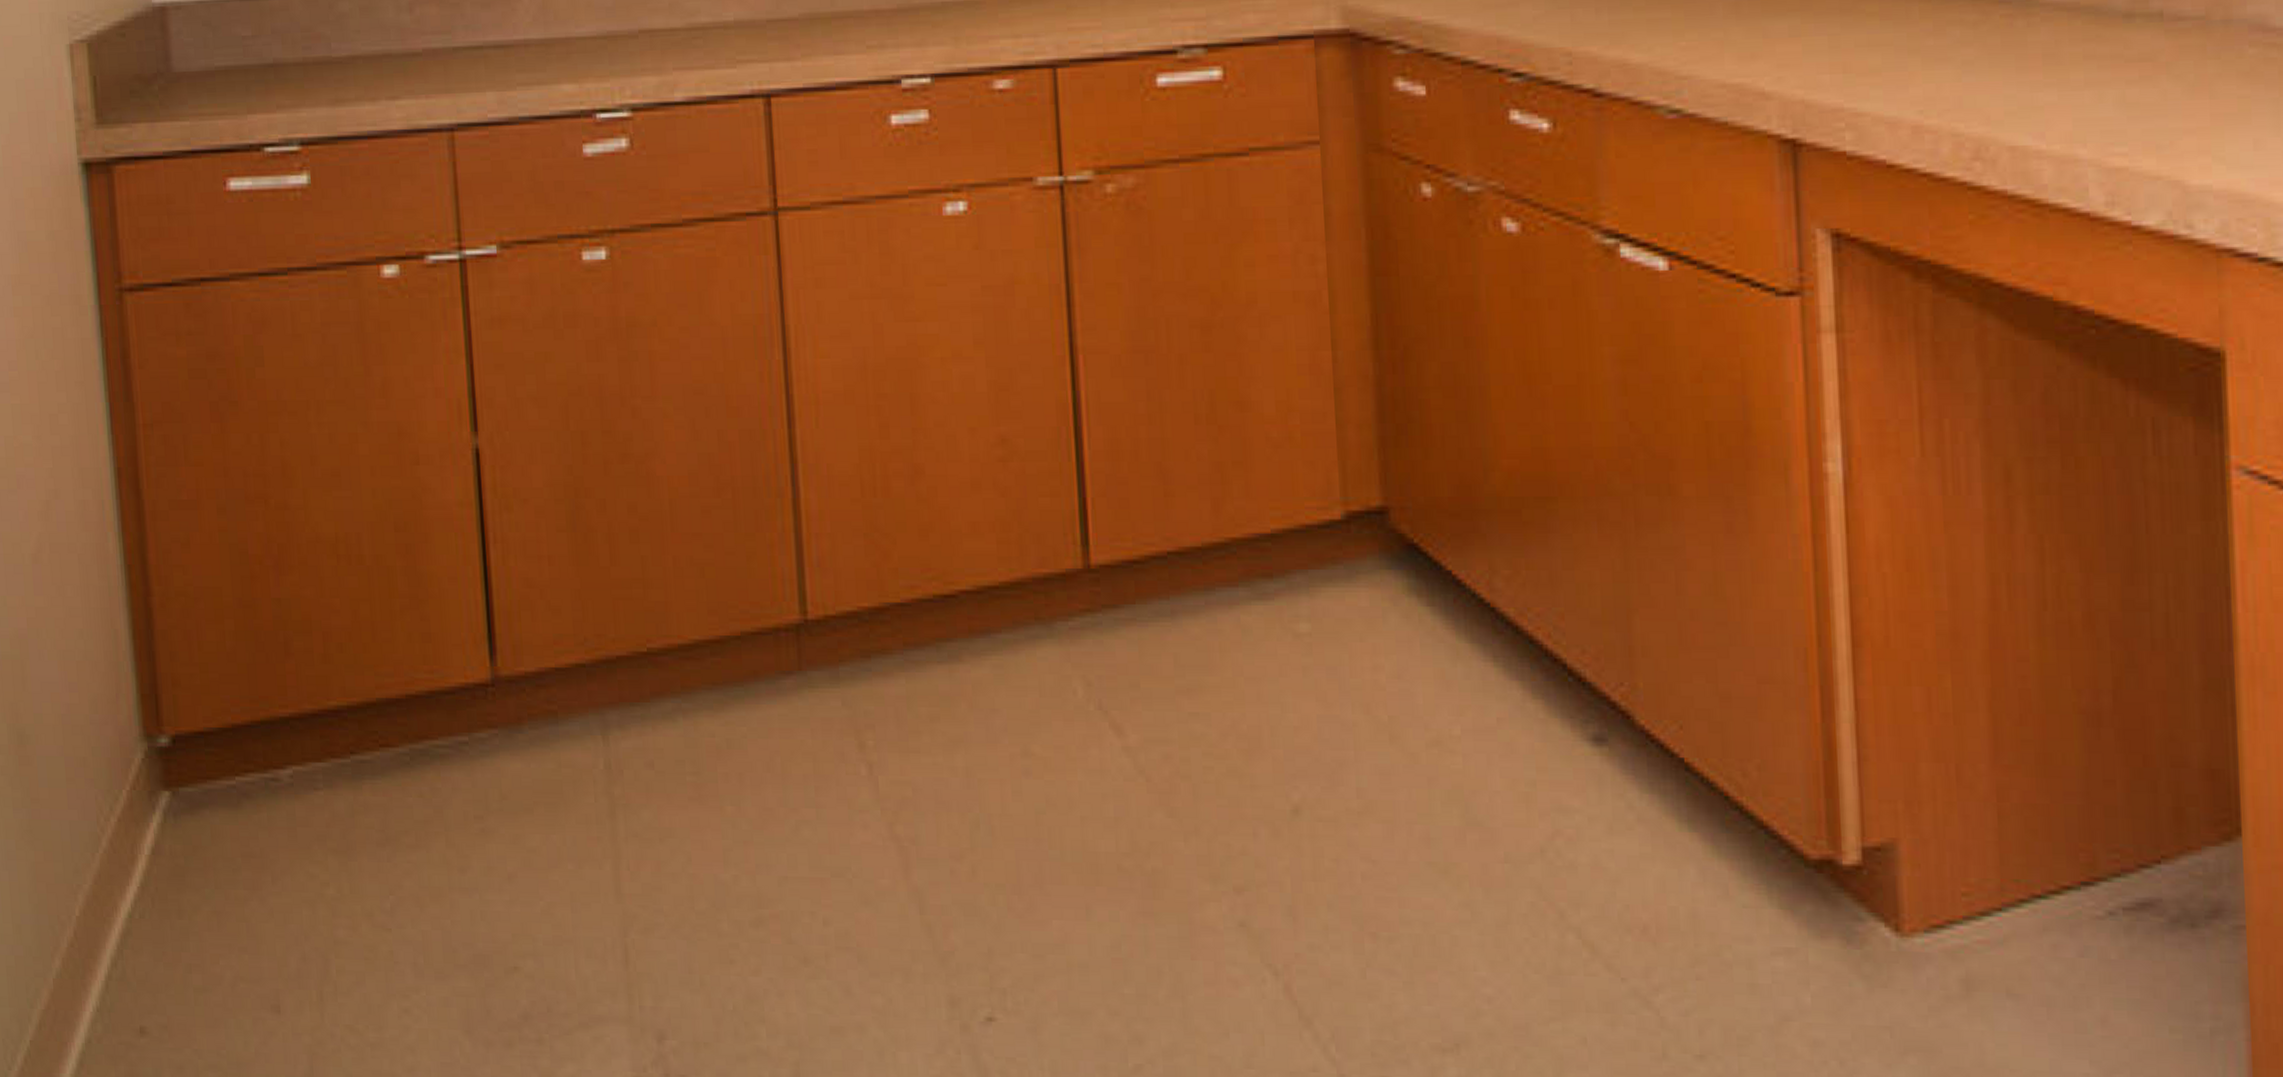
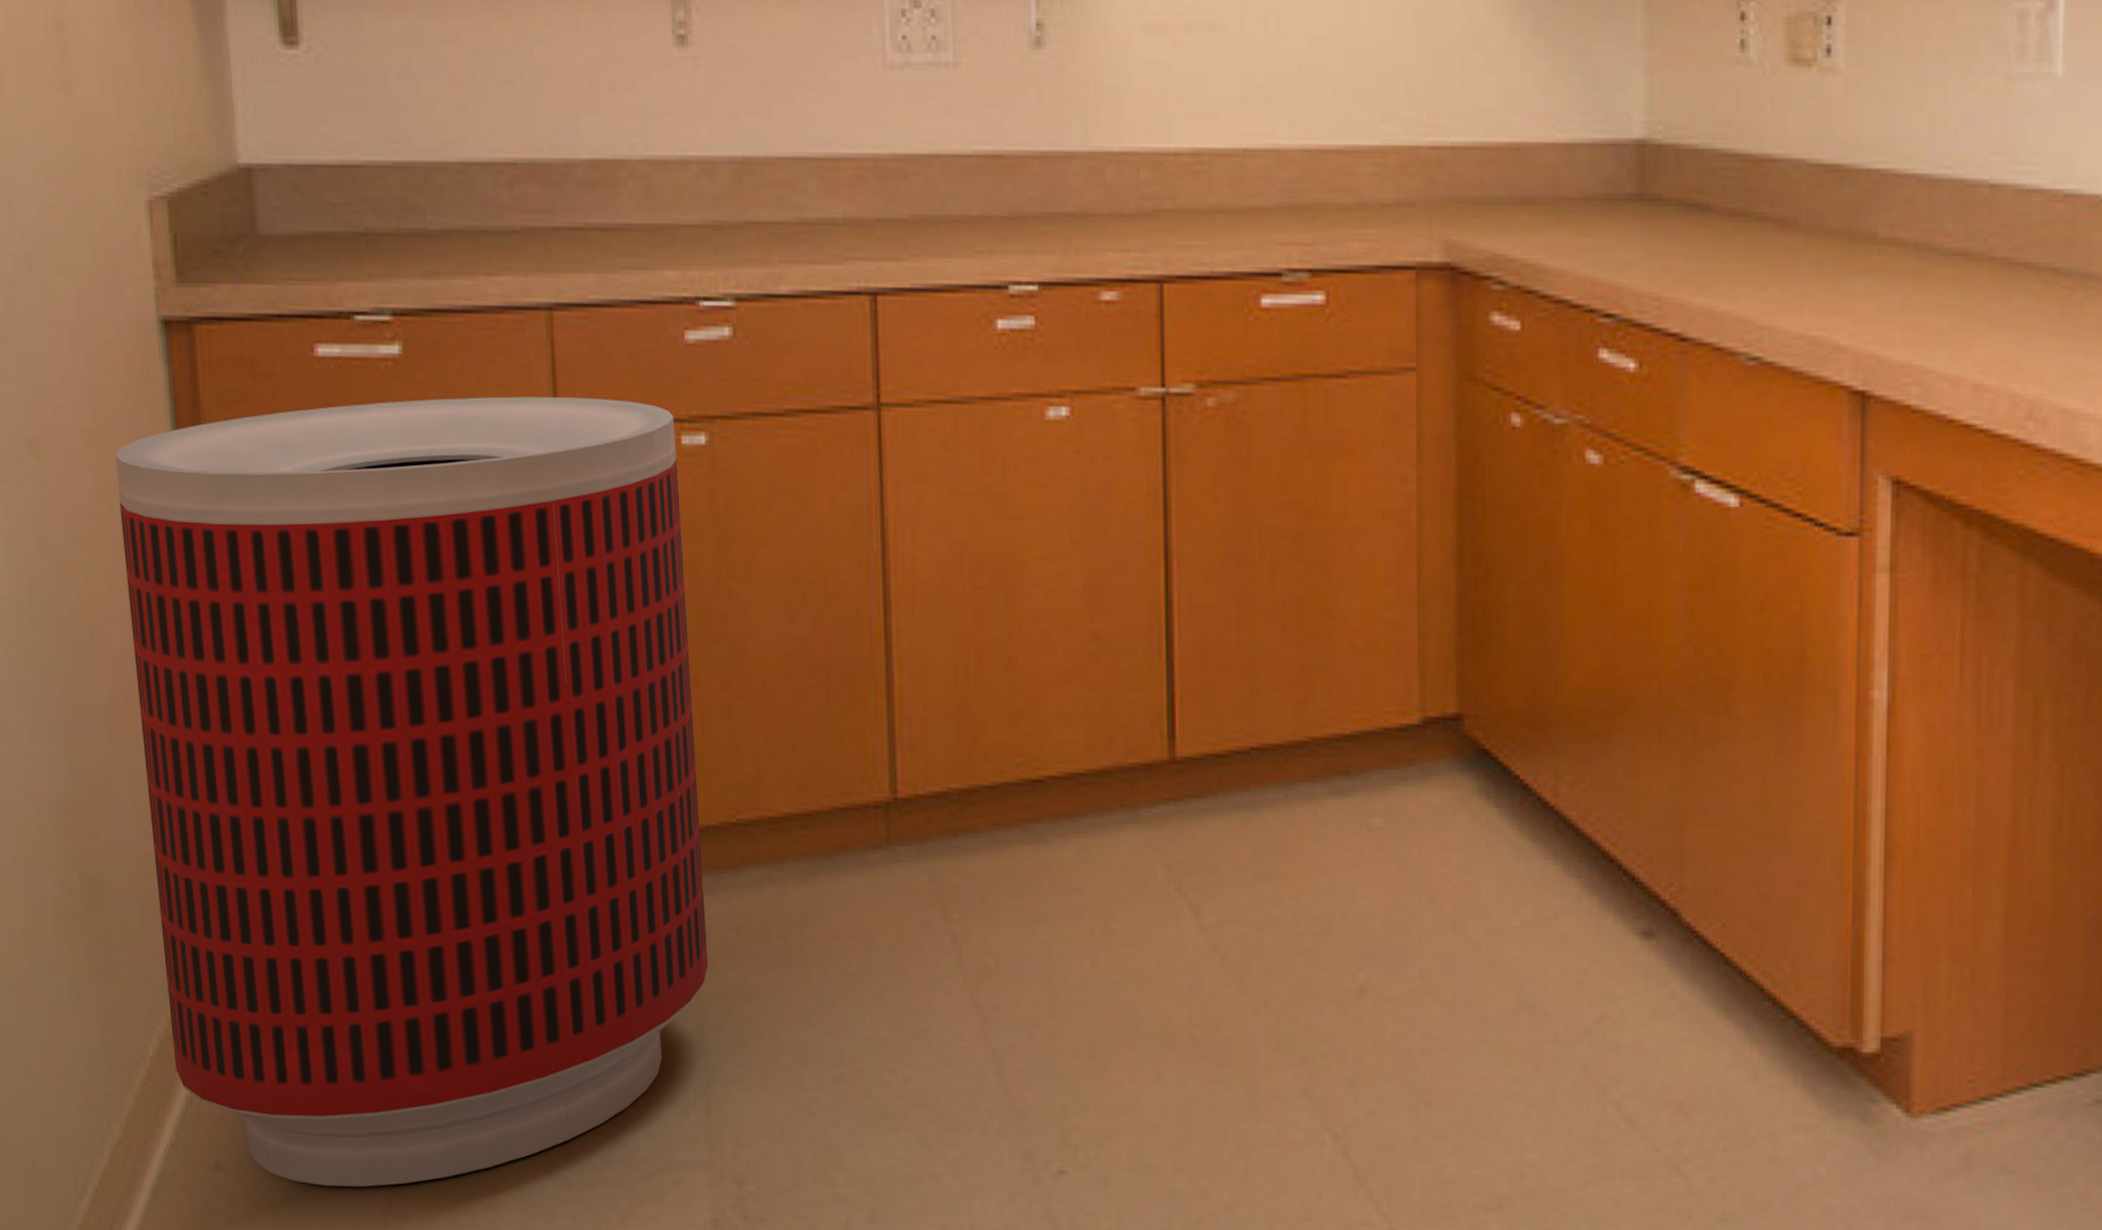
trash can: none [39,218,623,1051] -> present [115,396,709,1188]

